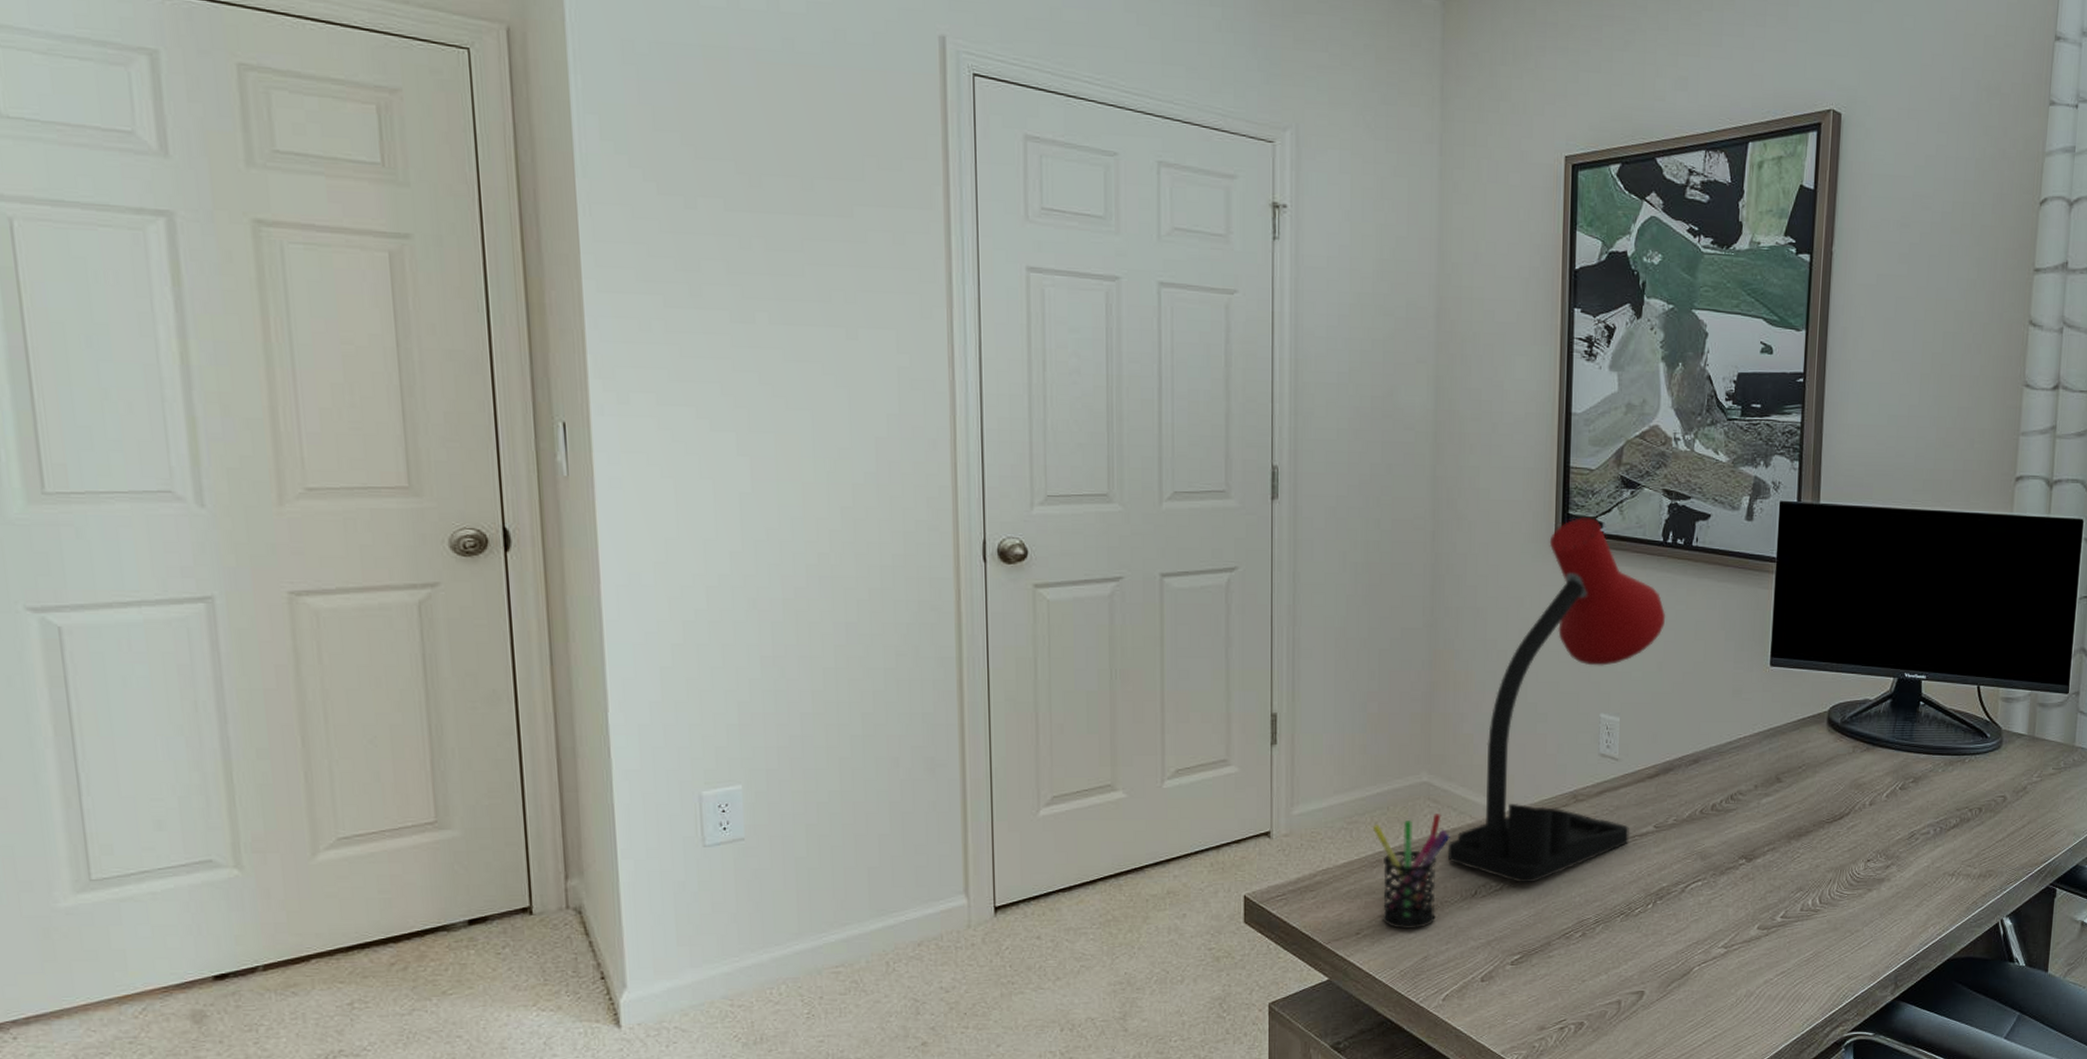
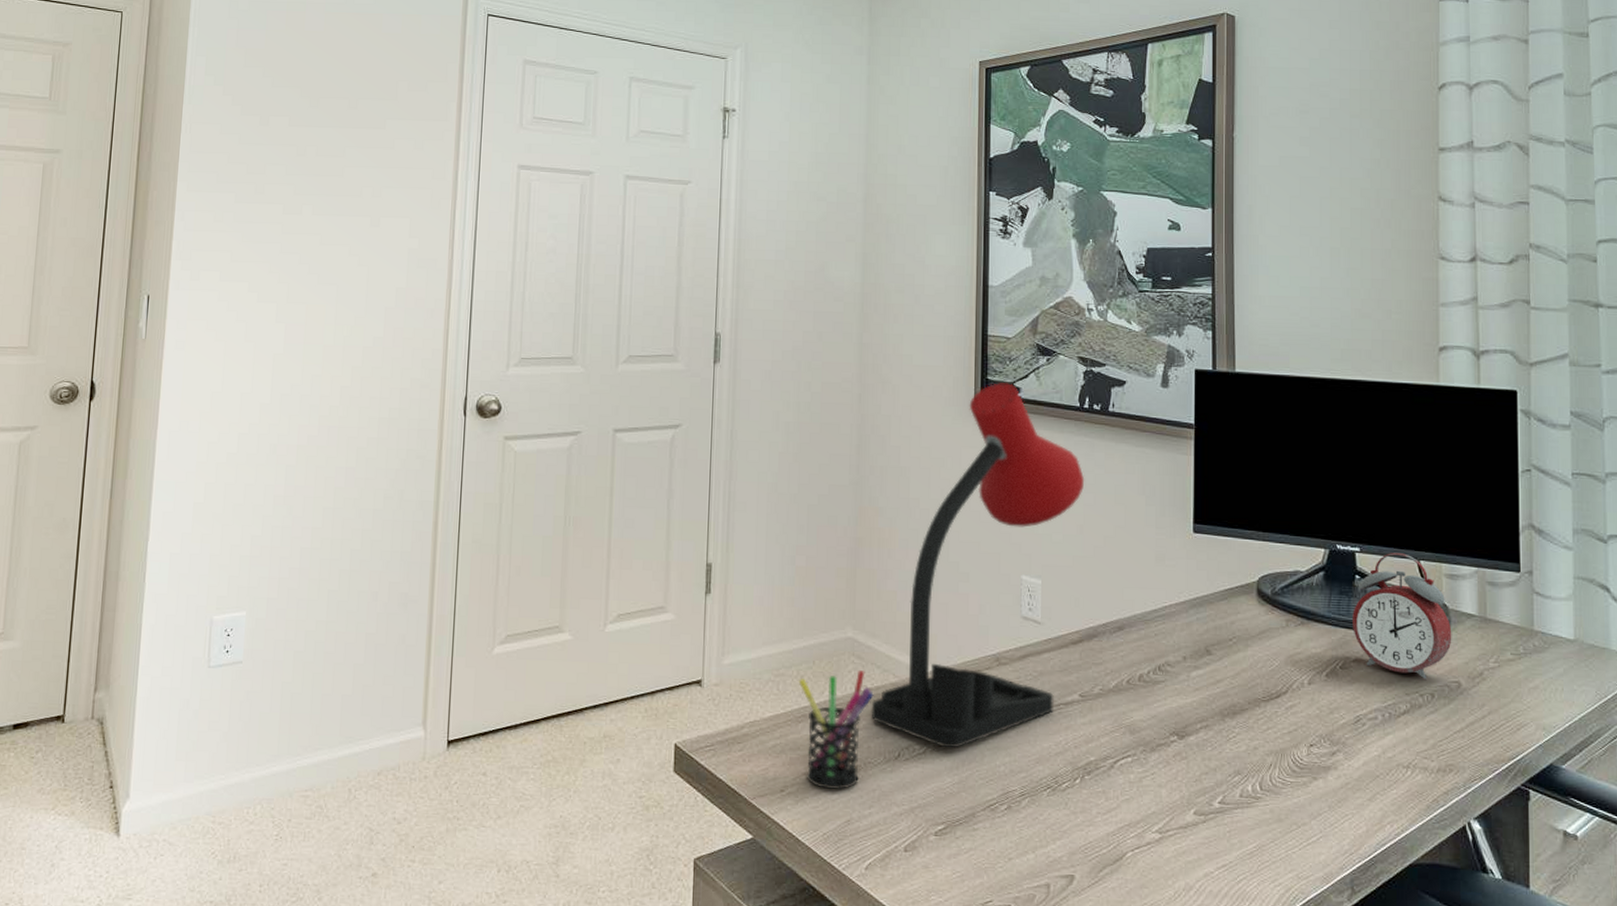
alarm clock: none [1913,679,2003,796] -> present [1352,553,1452,680]

